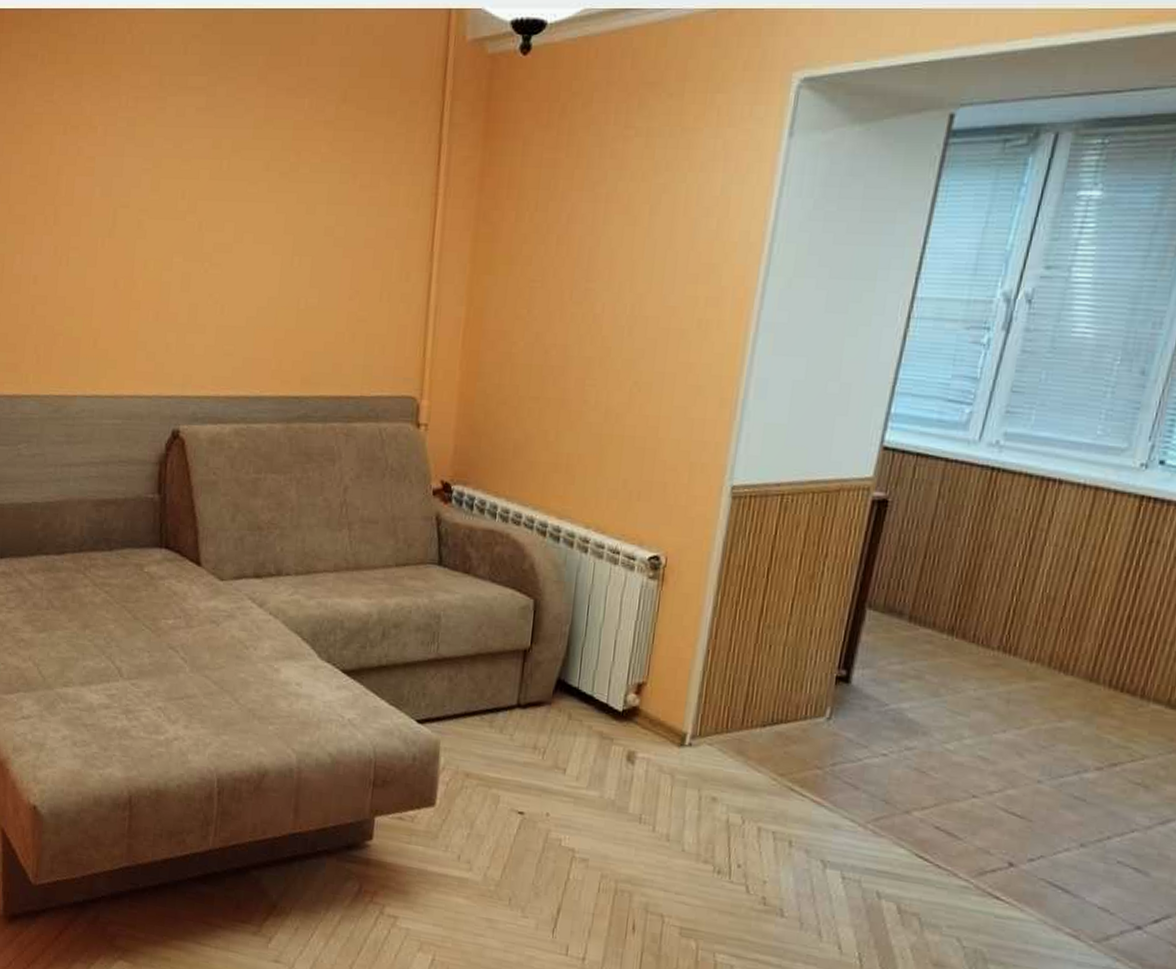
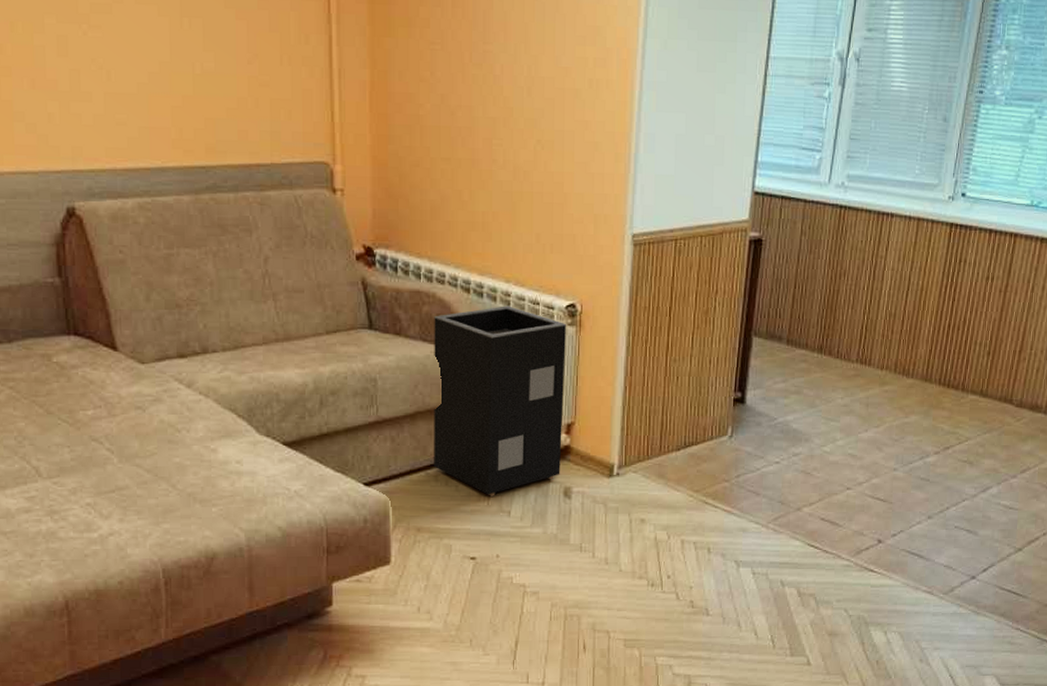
speaker: none [490,552,648,751] -> present [434,306,567,496]

